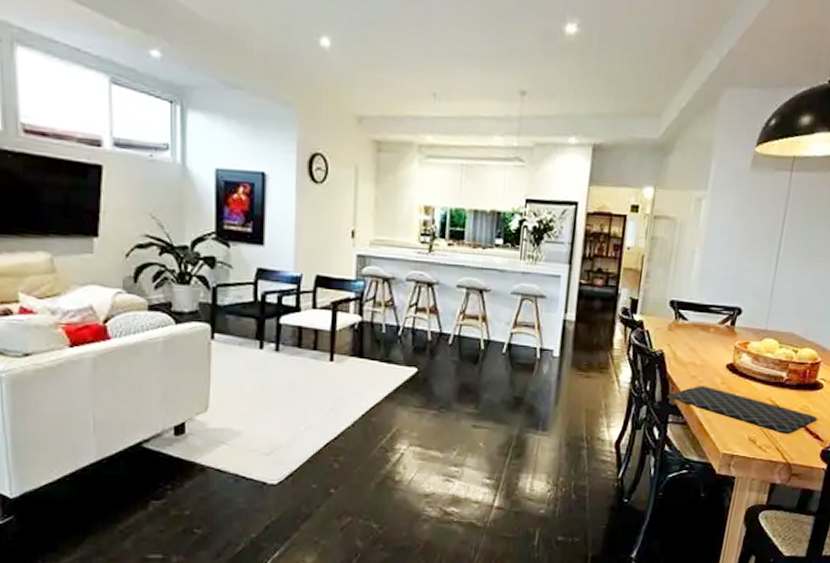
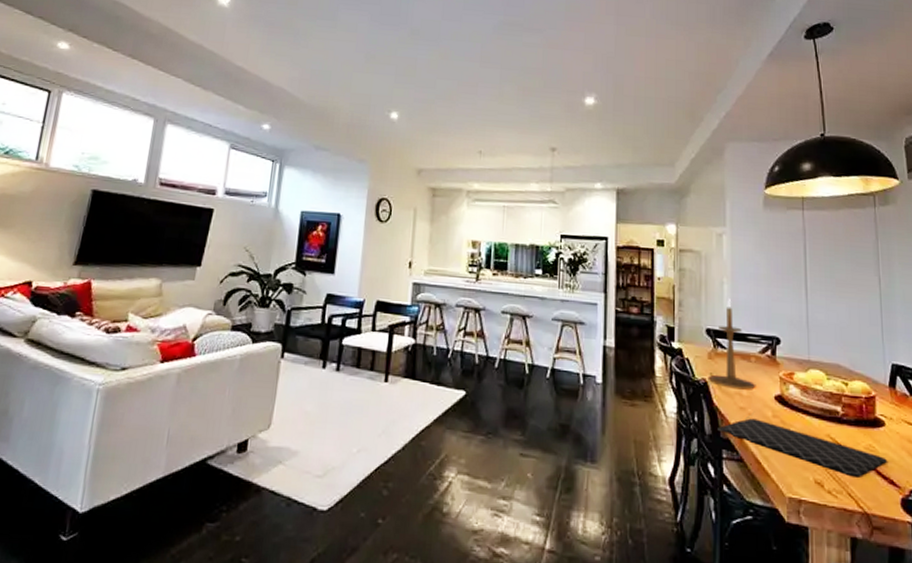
candlestick: none [665,269,711,361] -> present [708,298,756,391]

